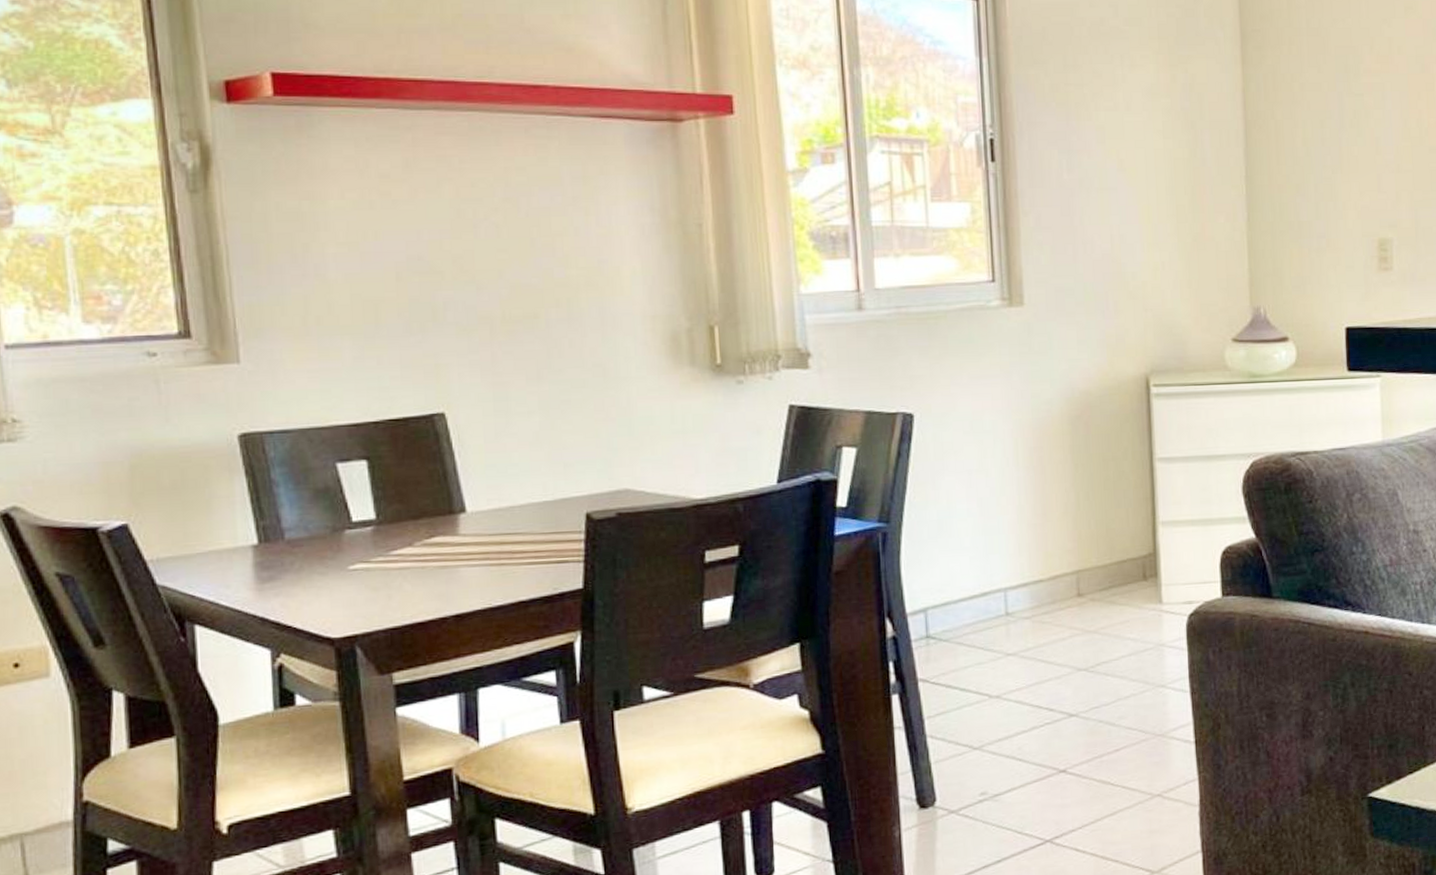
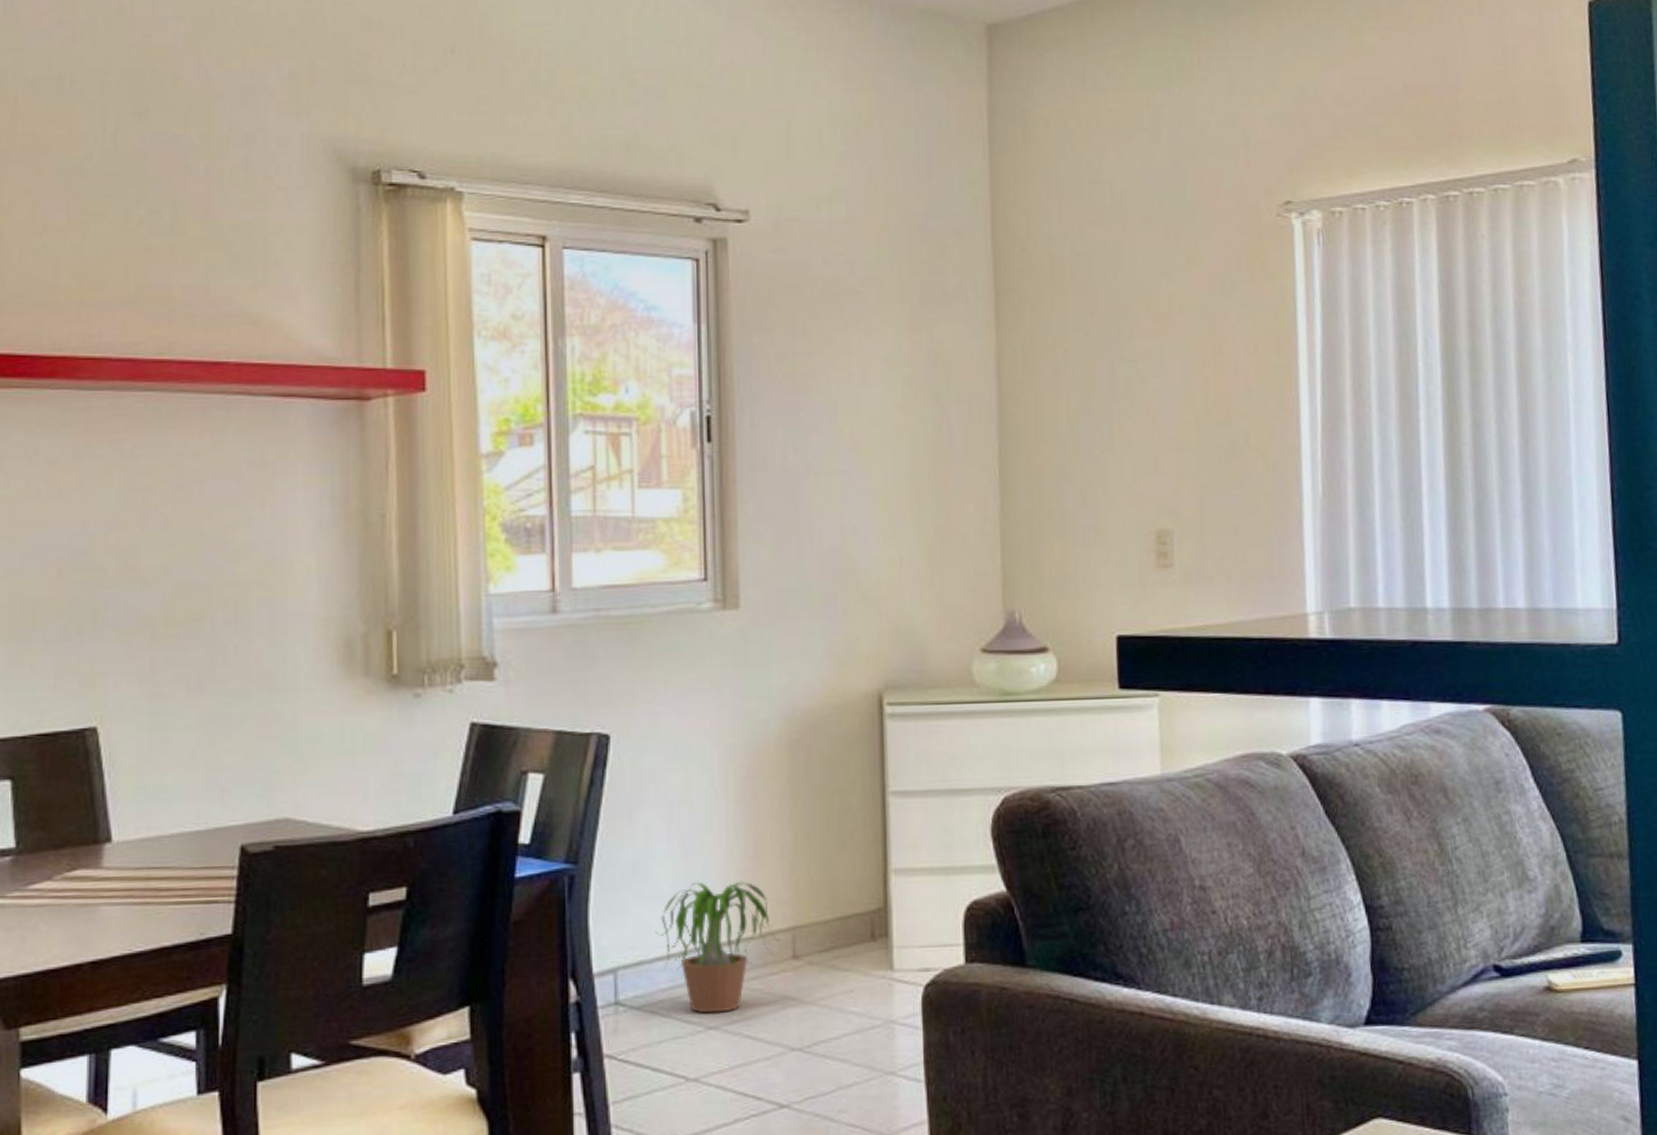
potted plant: none [959,534,1066,643] -> present [655,881,780,1014]

